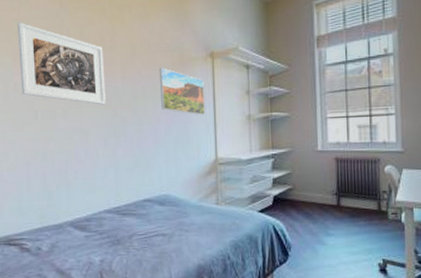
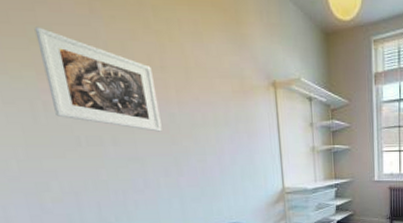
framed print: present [159,67,205,116] -> none [218,94,270,147]

